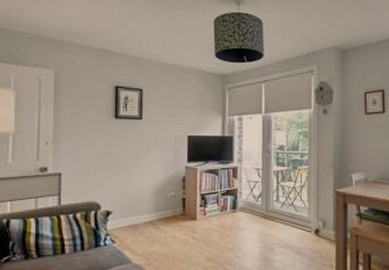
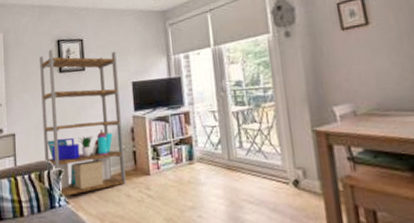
shelving unit: none [92,94,175,237] -> present [39,49,126,197]

